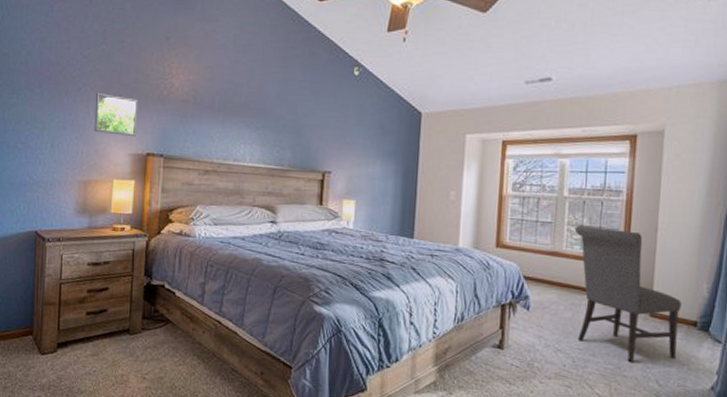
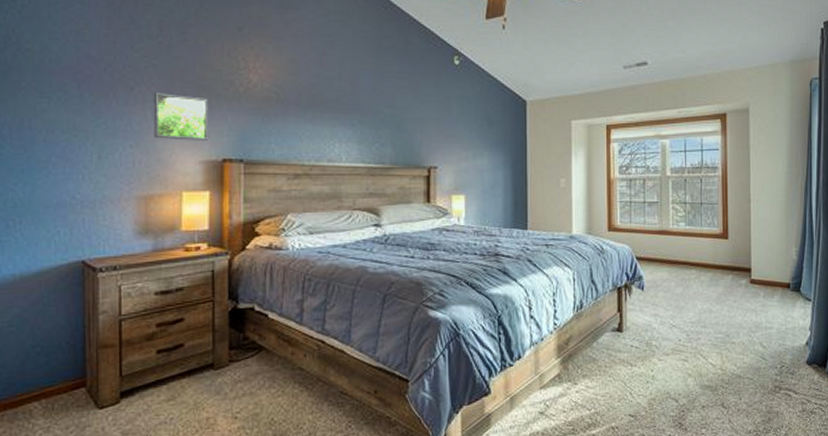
chair: present [574,225,682,363] -> none [679,202,776,330]

